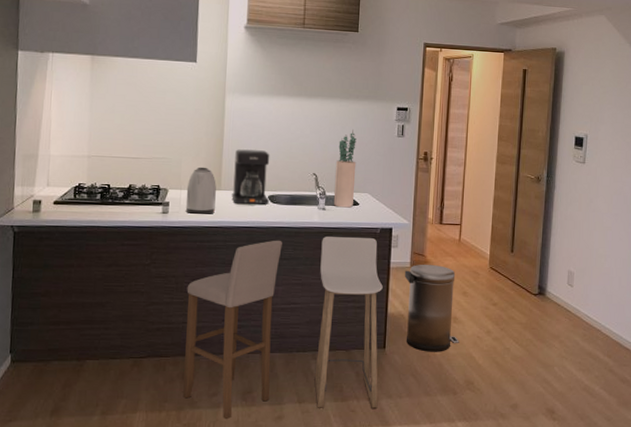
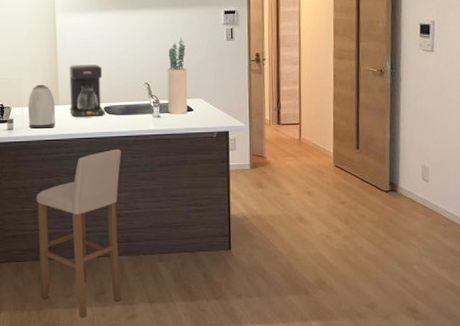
bar stool: present [314,237,383,409] -> none [159,141,228,308]
pedal bin: present [404,264,459,352] -> none [244,165,307,252]

